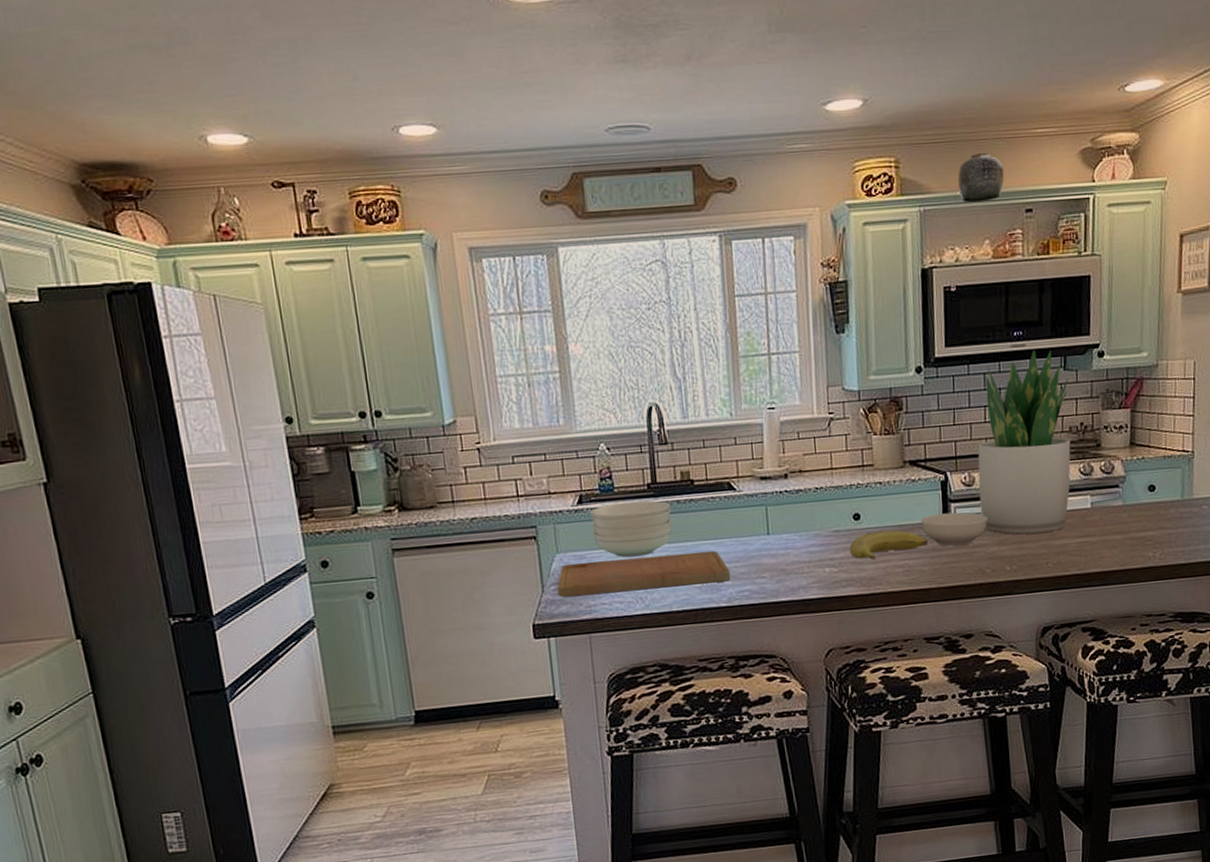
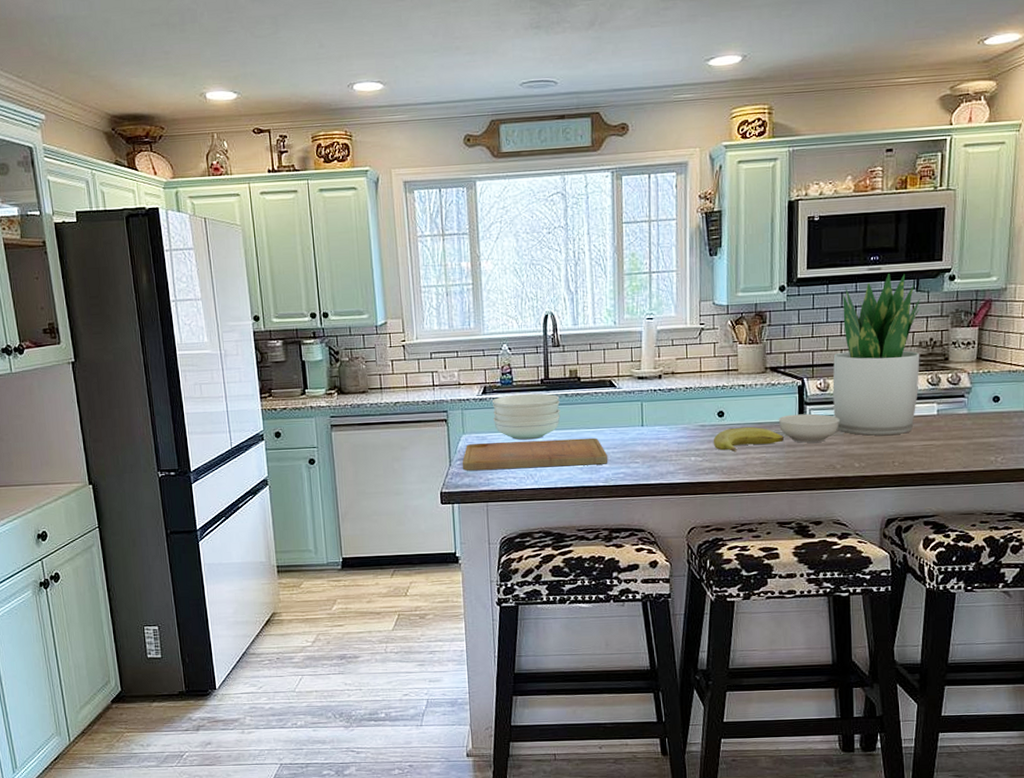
decorative jar: present [958,153,1005,203] -> none [825,100,868,144]

